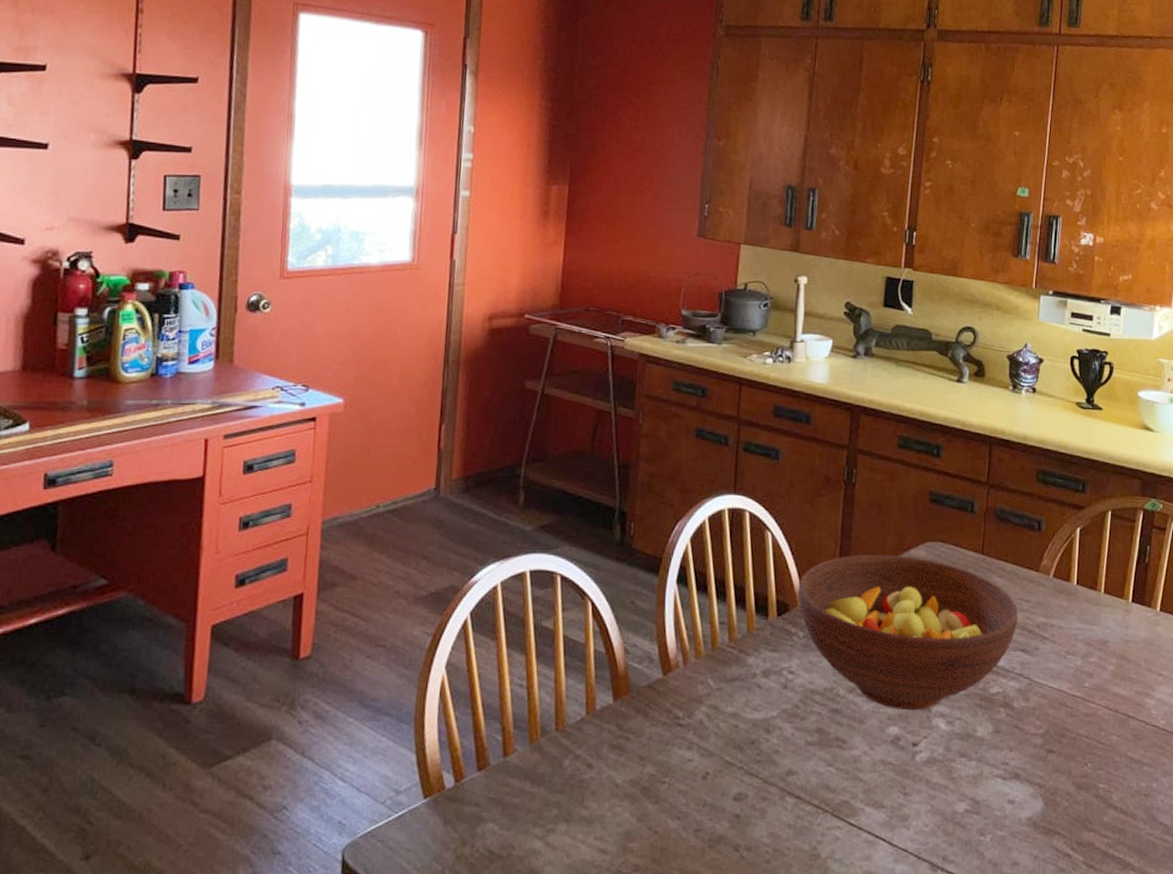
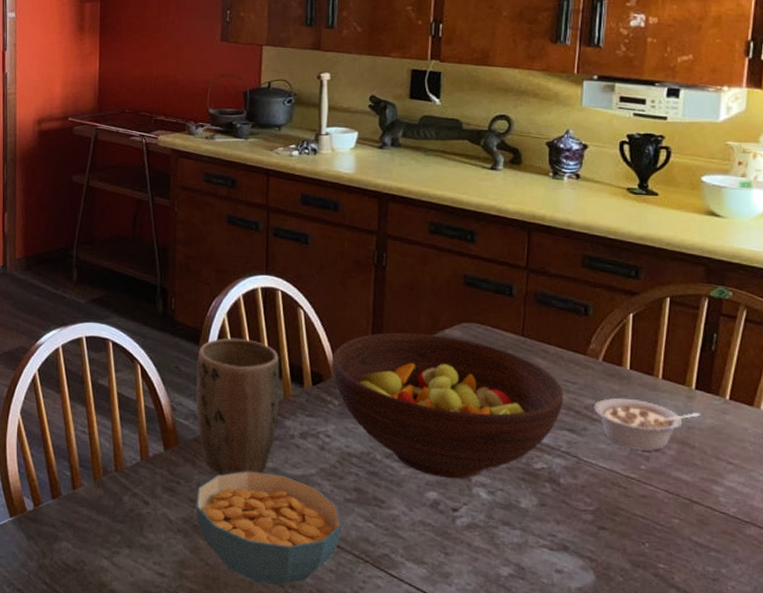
cereal bowl: none [646,718,802,849] -> present [196,471,342,585]
plant pot: none [651,566,745,726] -> present [195,338,280,476]
legume: none [1045,614,1136,667] -> present [594,398,701,451]

